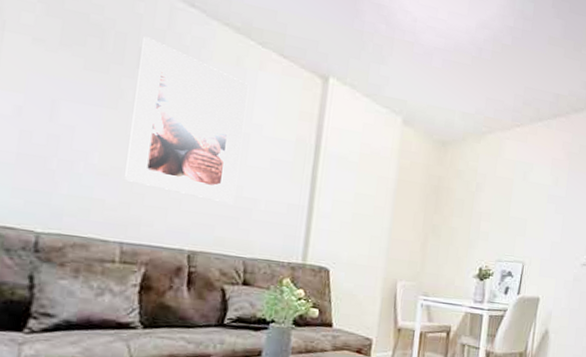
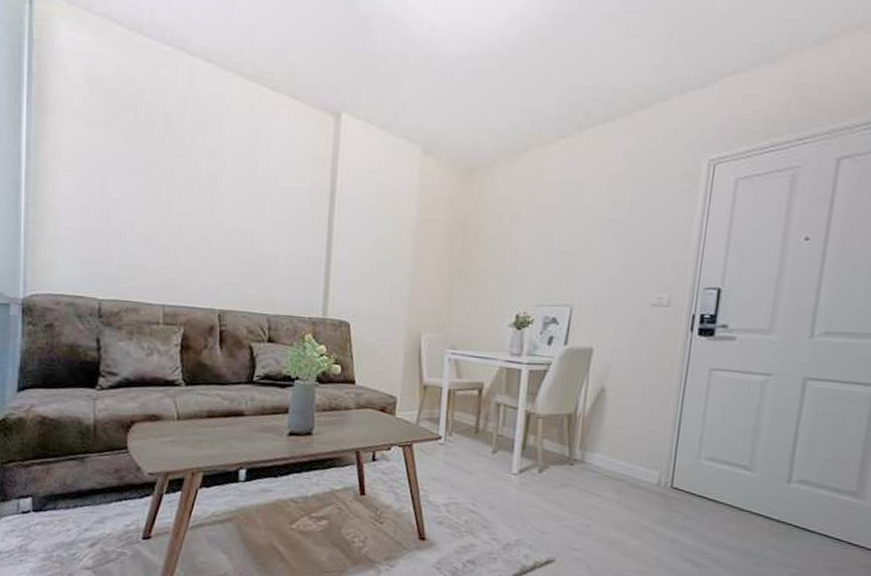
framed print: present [125,36,249,204] -> none [162,101,264,261]

